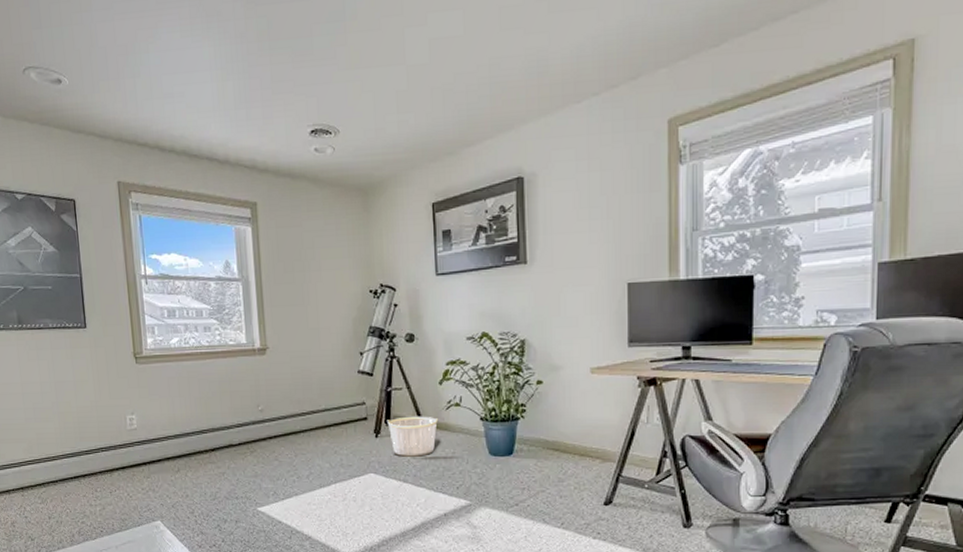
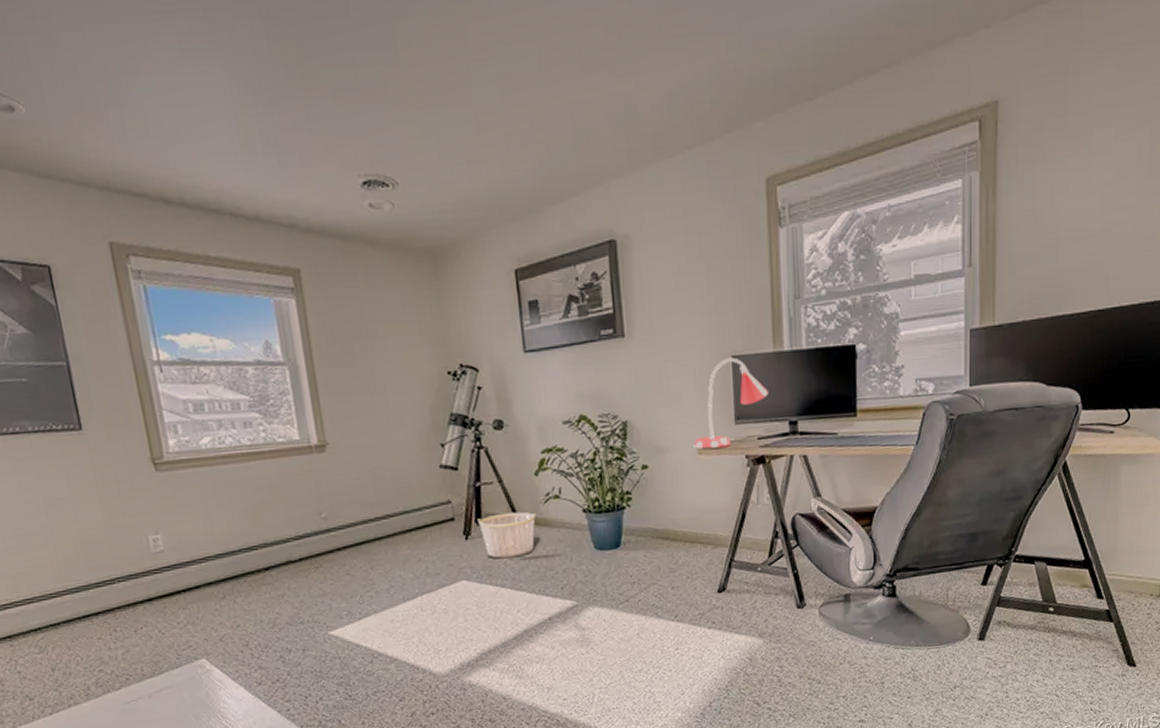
desk lamp: none [587,284,662,369] -> present [693,357,768,449]

